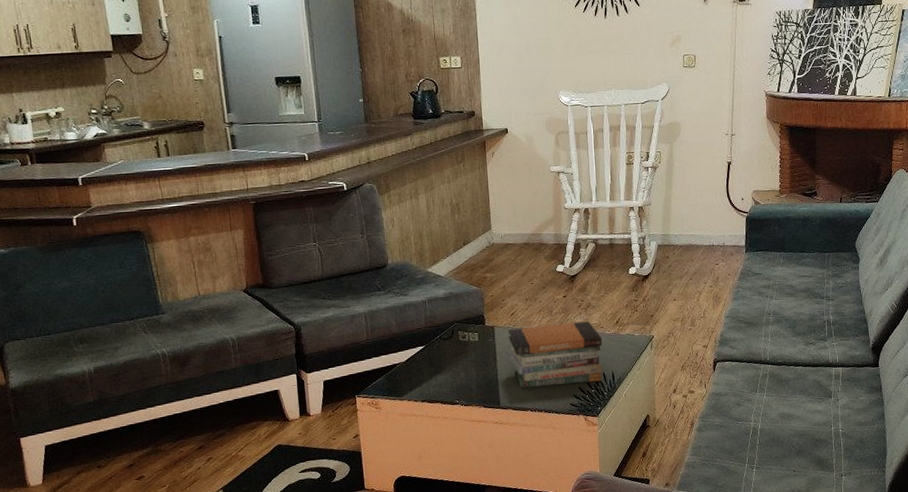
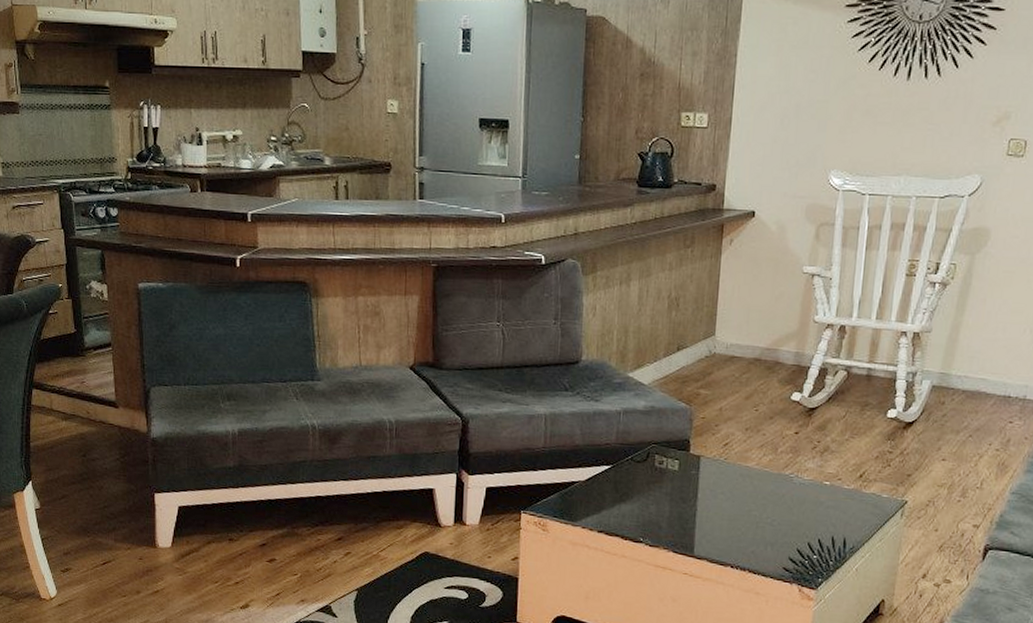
book stack: present [508,321,603,389] -> none [713,462,838,547]

